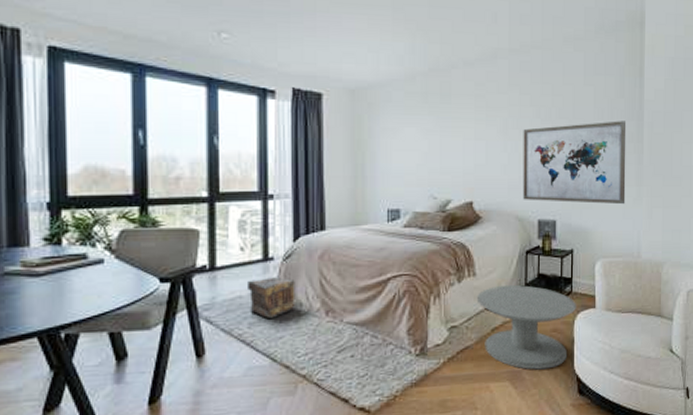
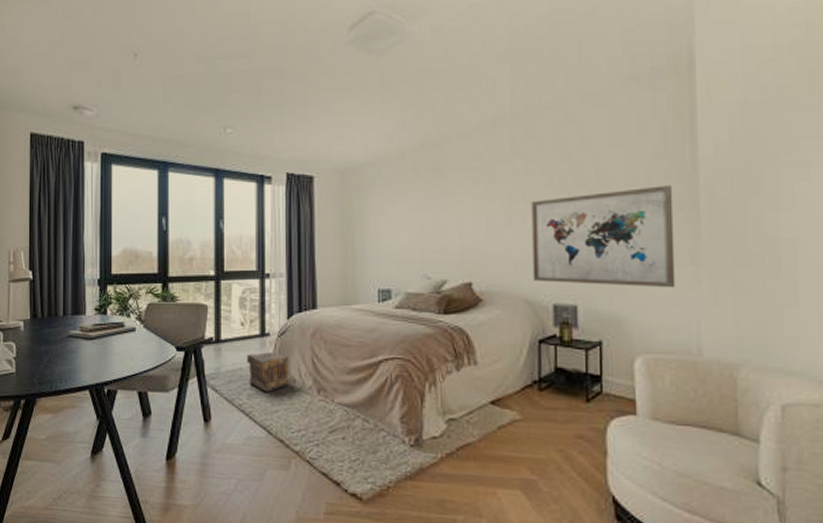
side table: present [476,285,577,370] -> none [478,378,610,483]

